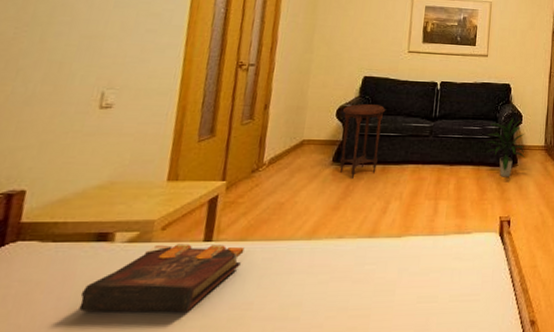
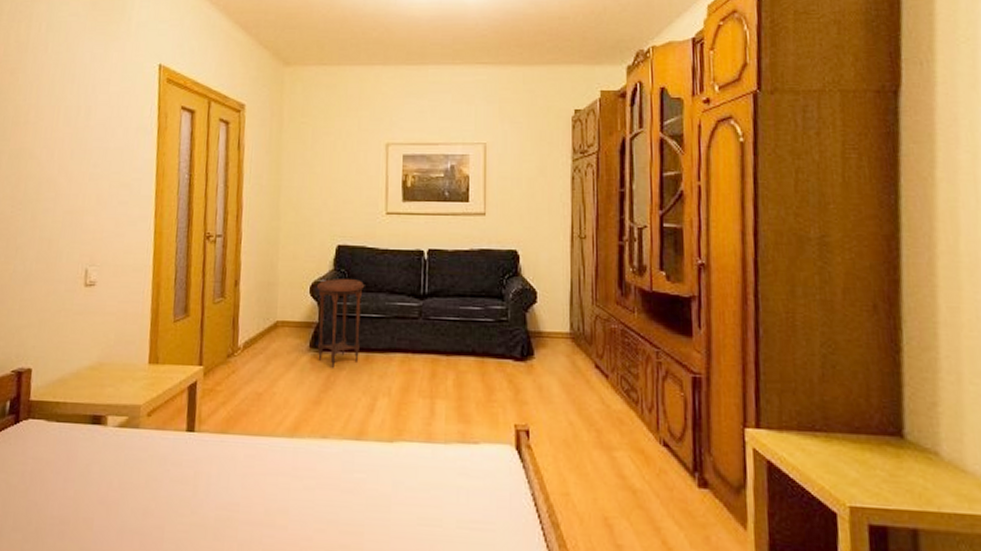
book: present [79,244,245,313] -> none [82,432,226,507]
indoor plant: present [486,119,525,177] -> none [491,296,544,374]

